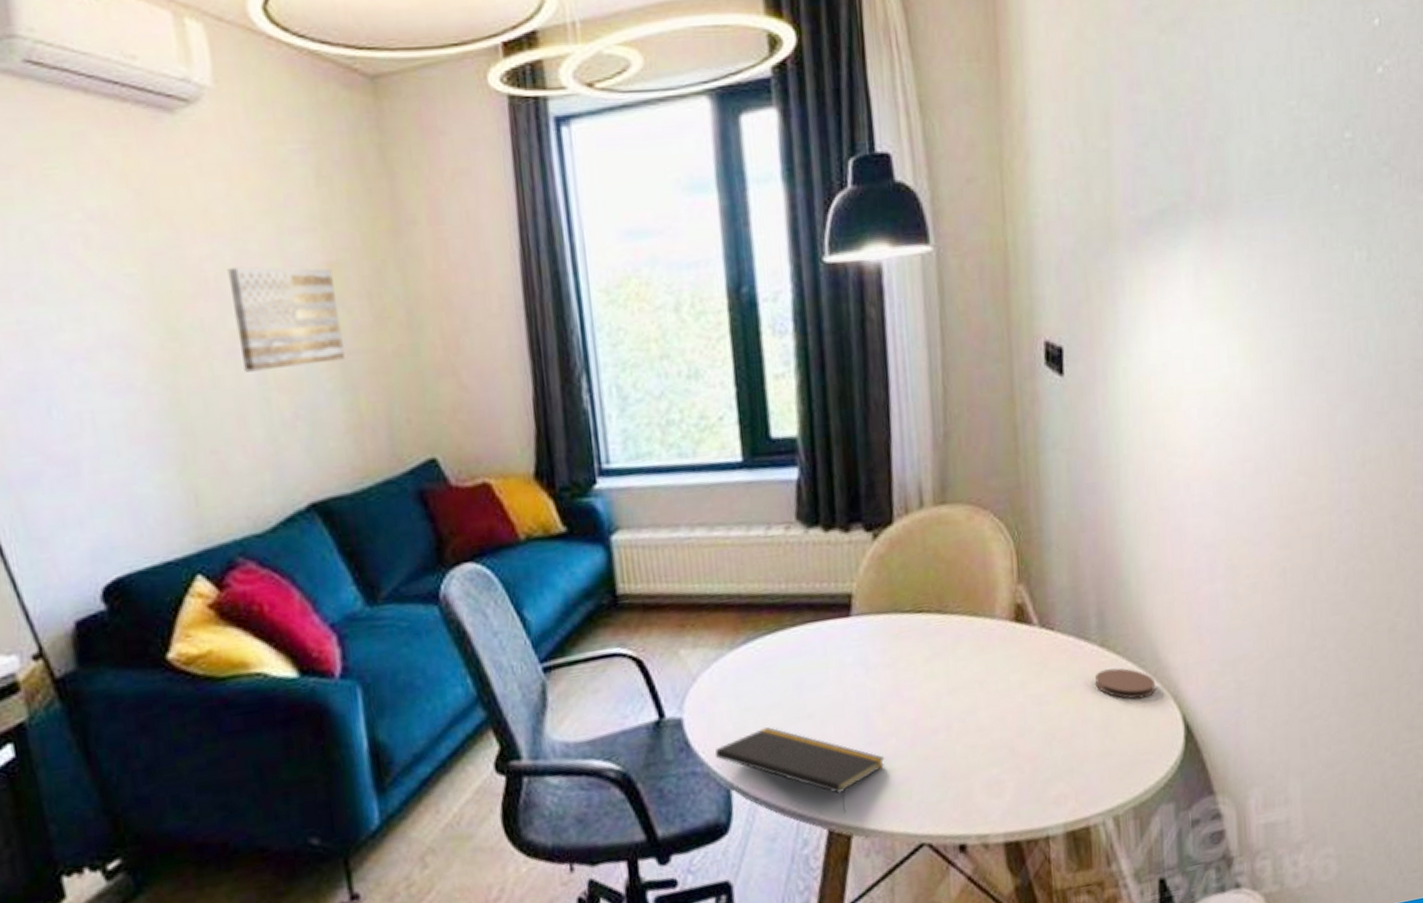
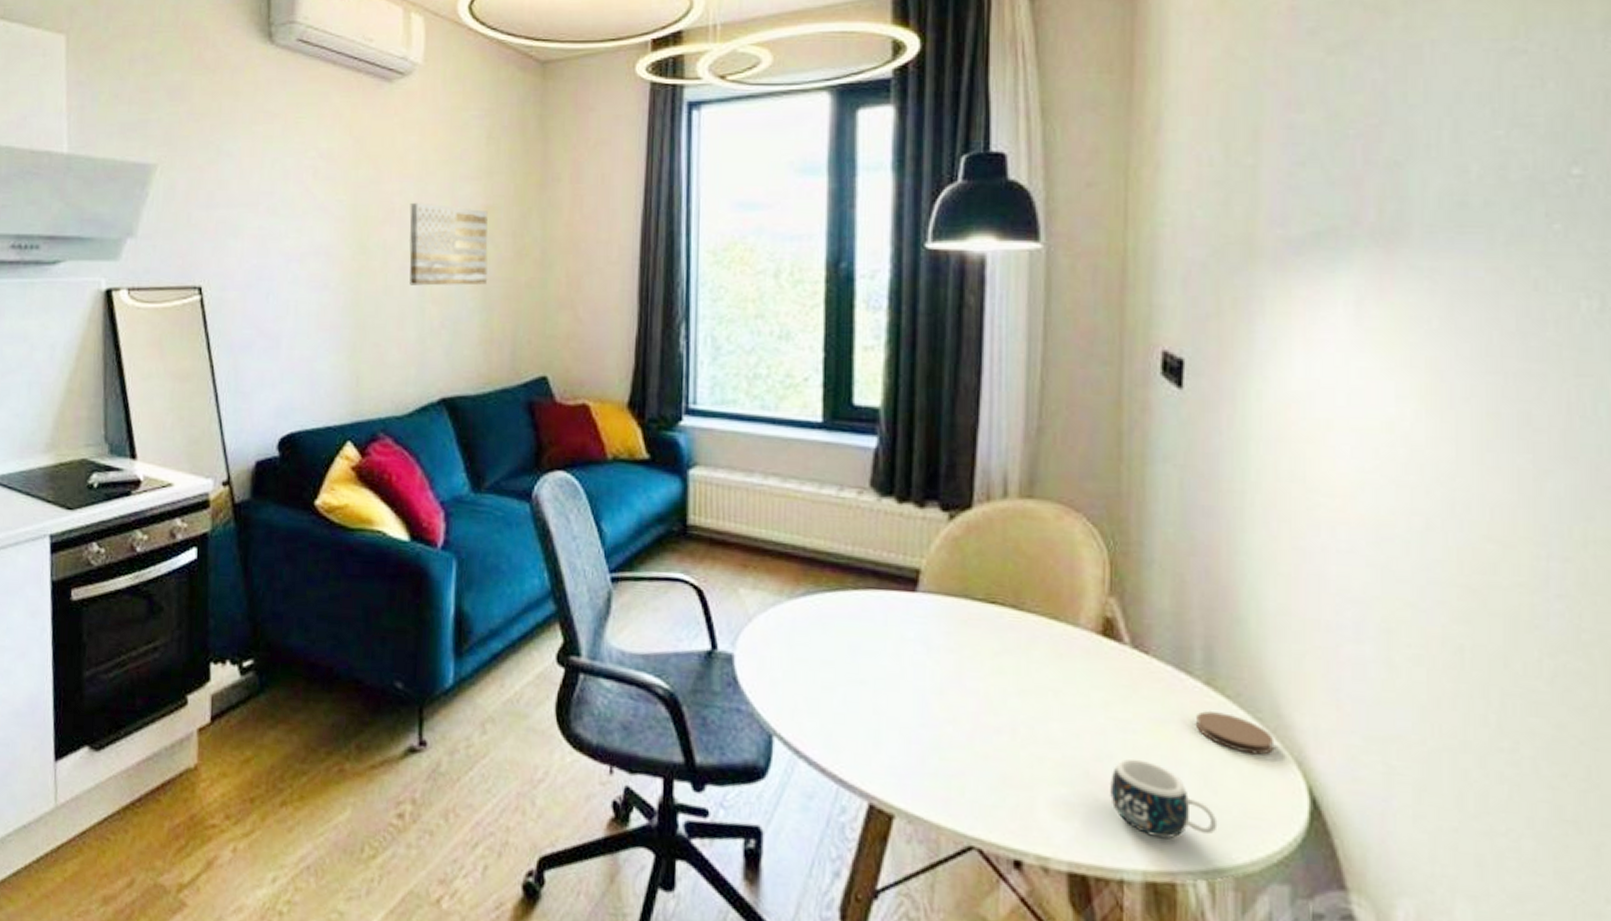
notepad: present [714,727,885,814] -> none [761,683,939,791]
mug: none [1032,726,1118,792] -> present [1110,758,1218,839]

